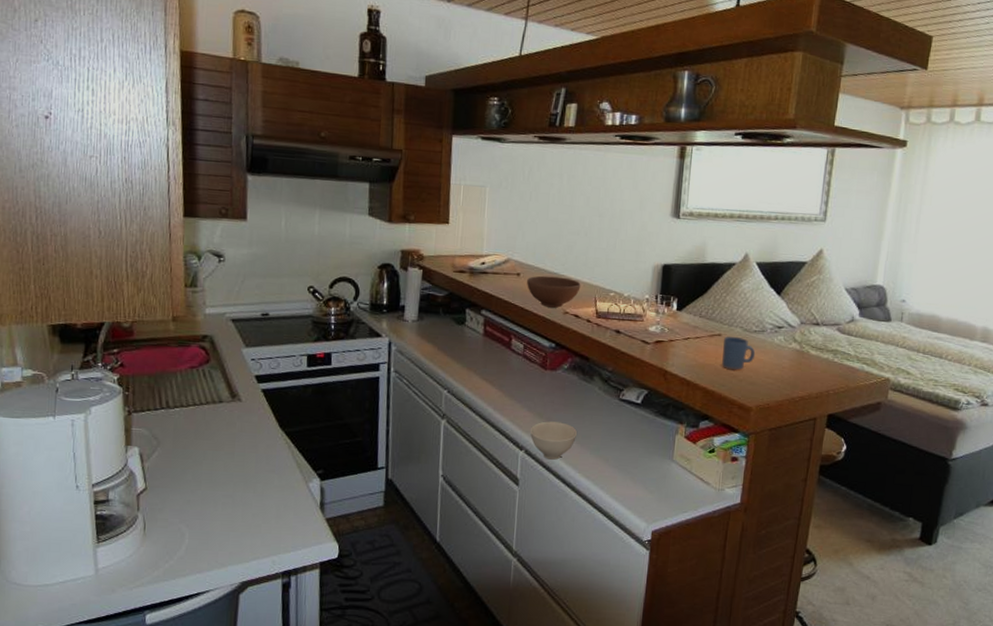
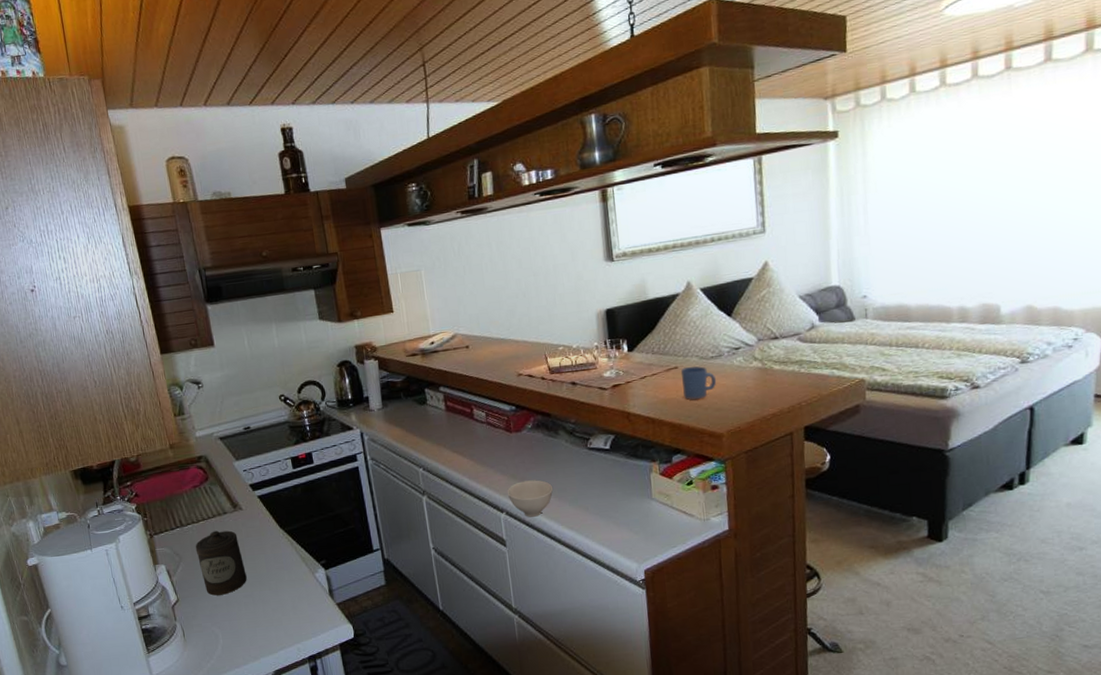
canister: none [178,419,231,491] -> present [195,530,247,596]
bowl: present [526,275,581,308] -> none [476,341,529,373]

